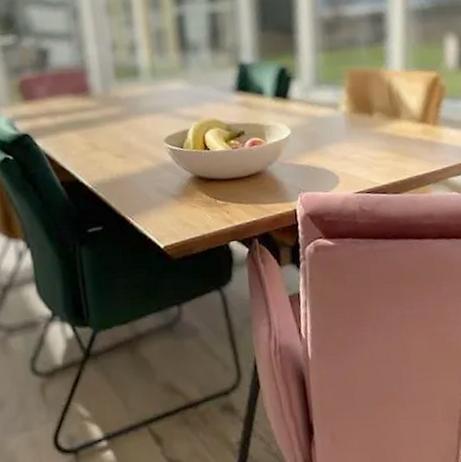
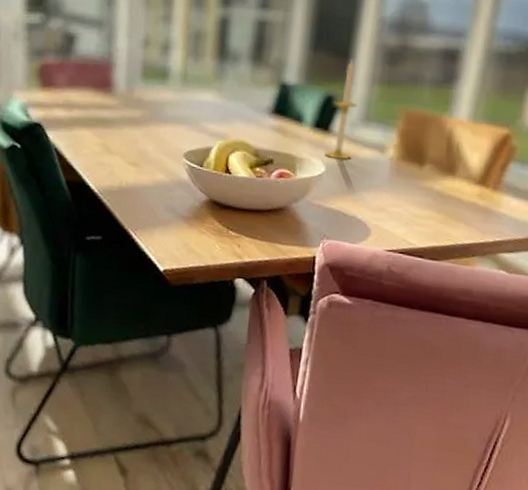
candle: none [287,33,310,122] -> present [325,58,358,160]

